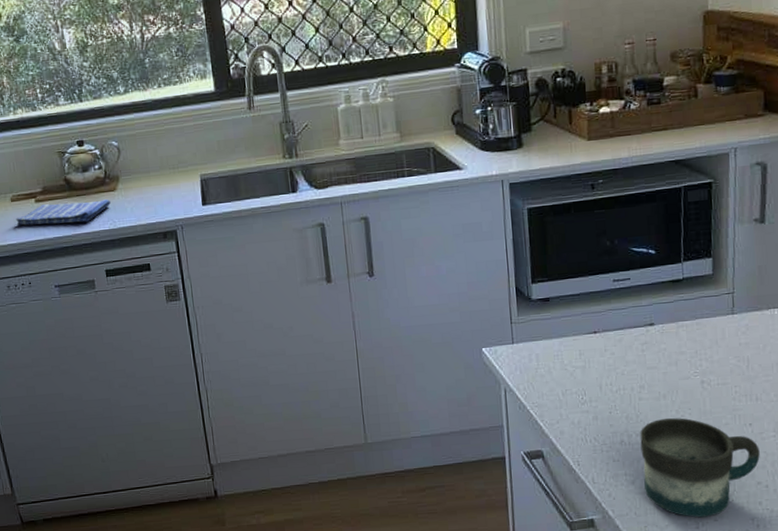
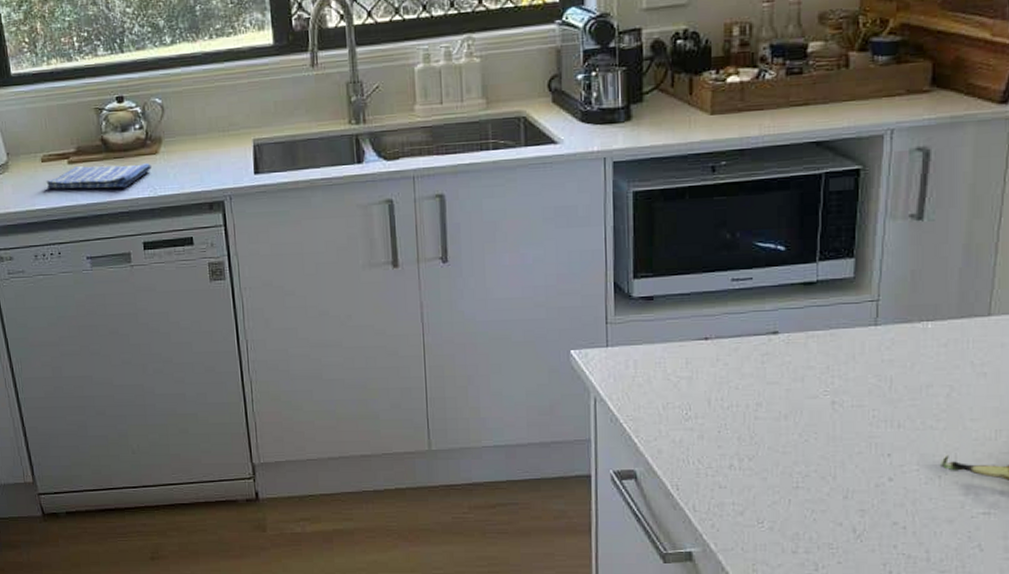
mug: present [640,418,760,518] -> none [753,442,898,559]

